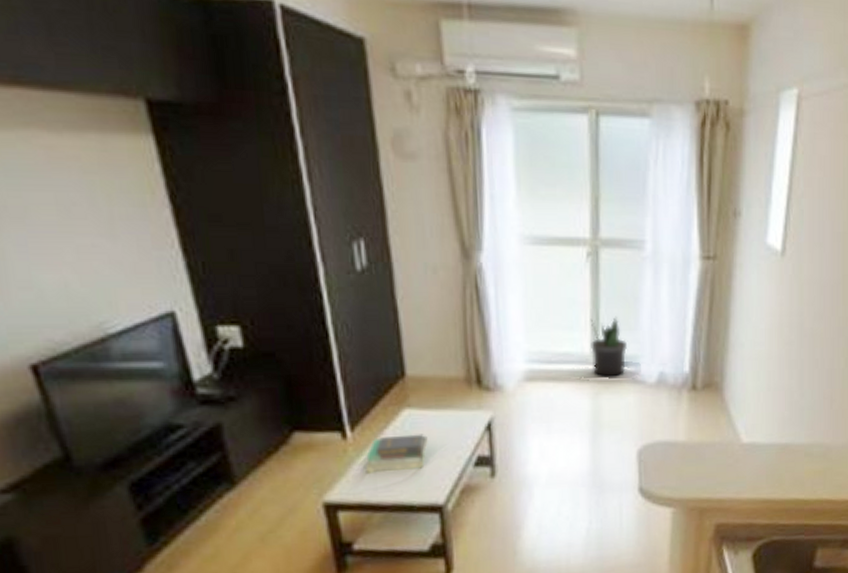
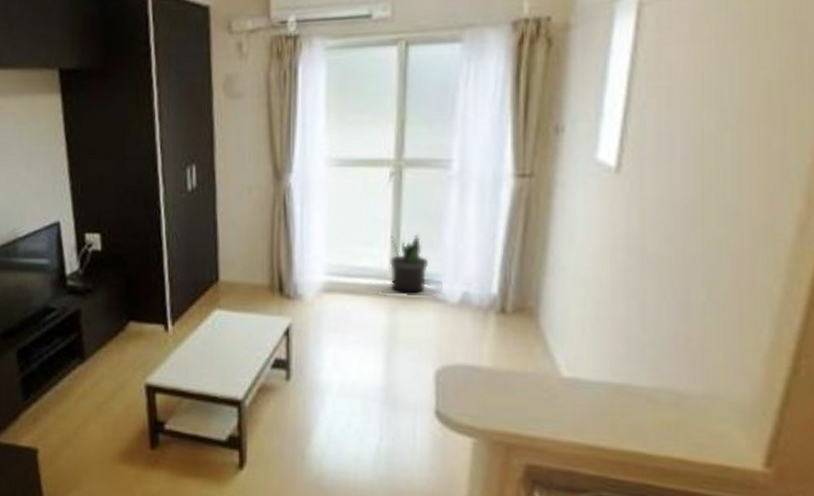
books: present [365,434,428,473] -> none [180,332,233,364]

